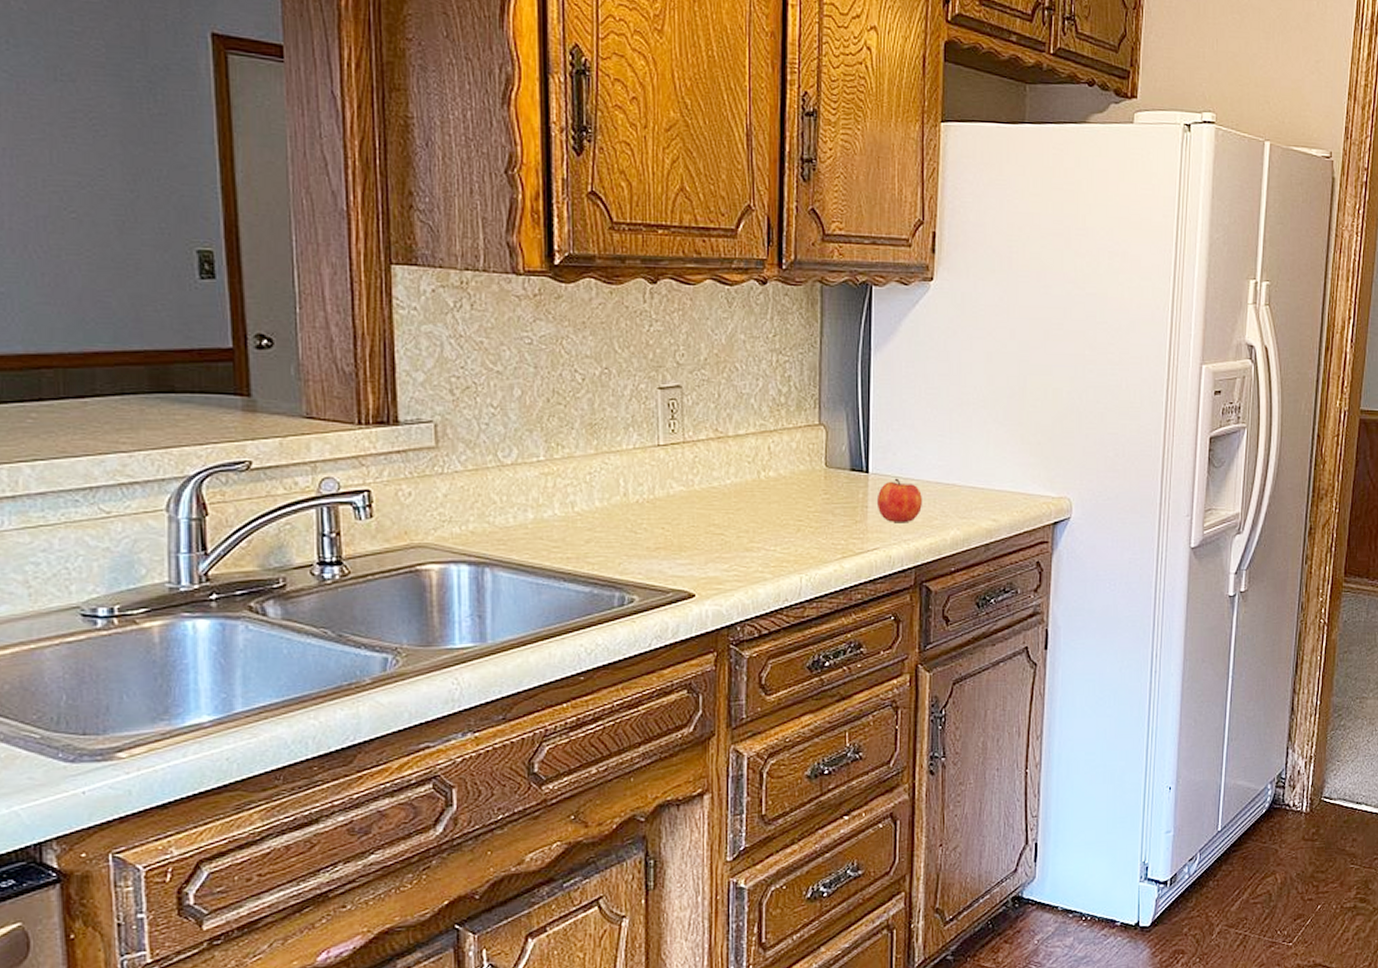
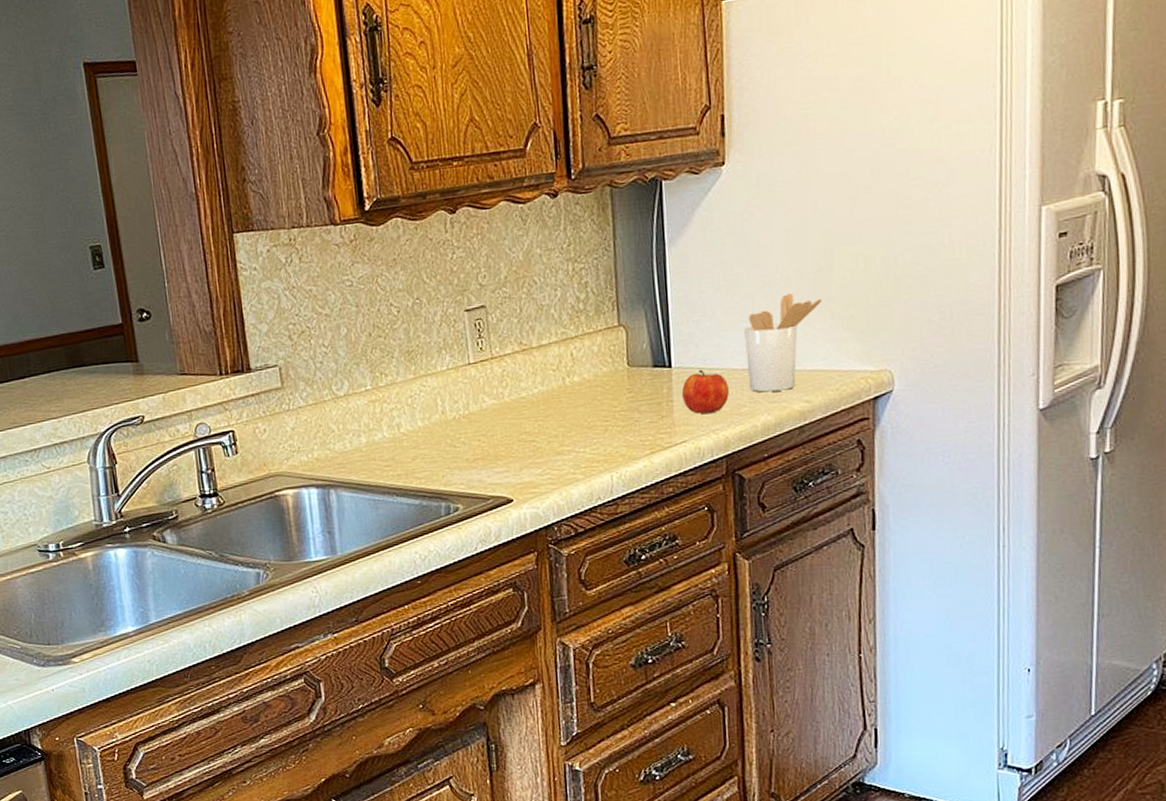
utensil holder: none [941,414,1014,507] -> present [744,293,823,393]

